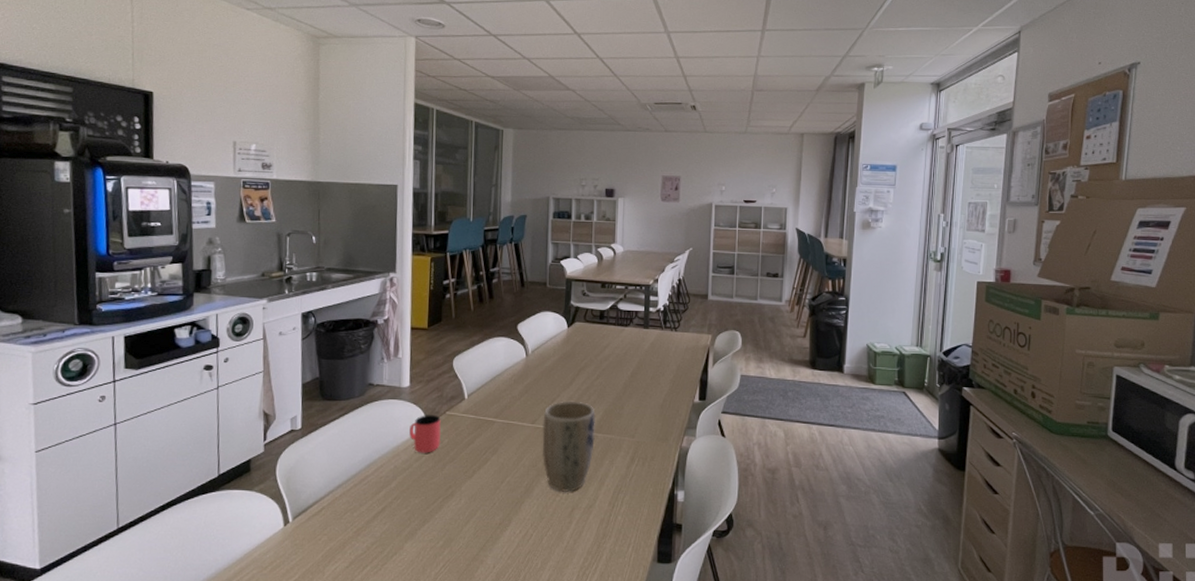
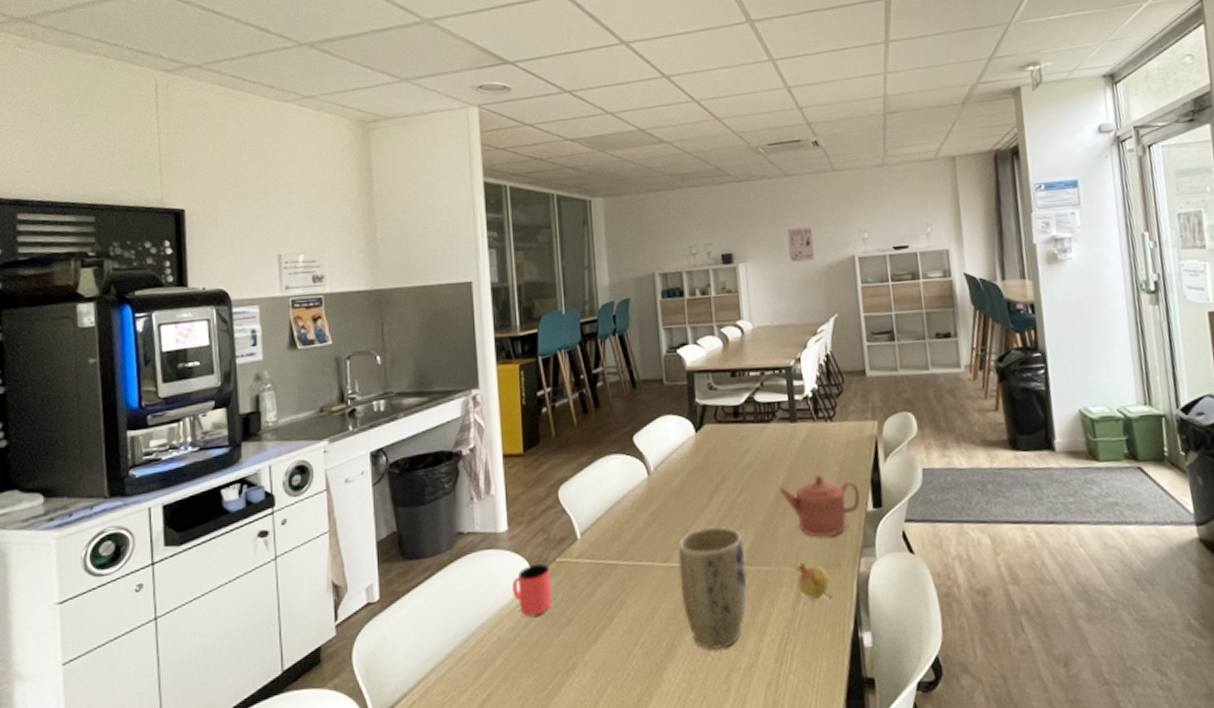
teapot: none [628,370,690,418] -> present [779,473,860,538]
fruit: none [632,434,658,464] -> present [795,561,833,600]

